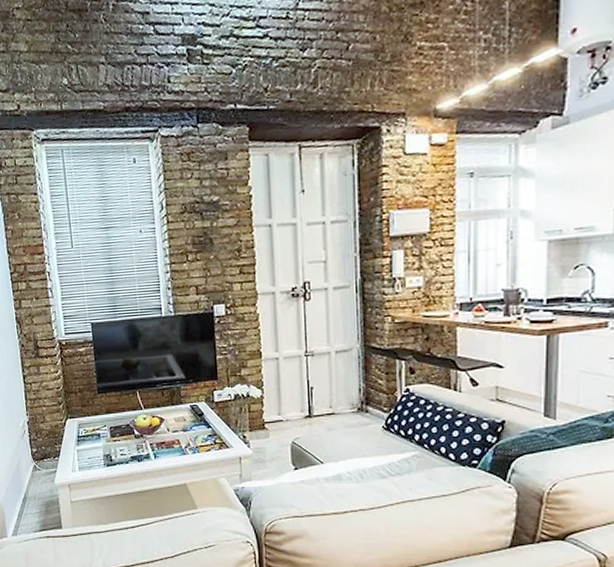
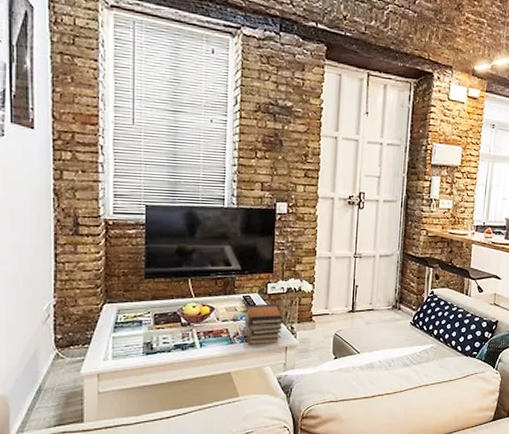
book stack: none [192,412,234,456] -> present [243,304,283,345]

